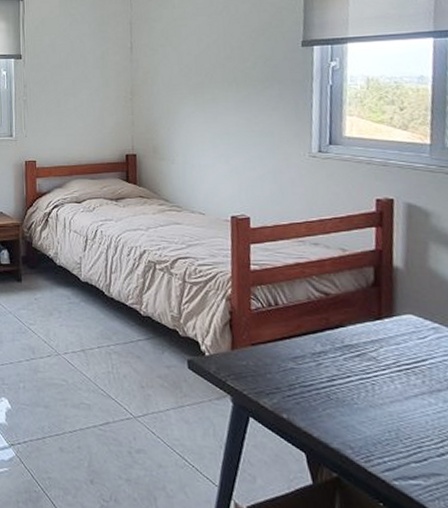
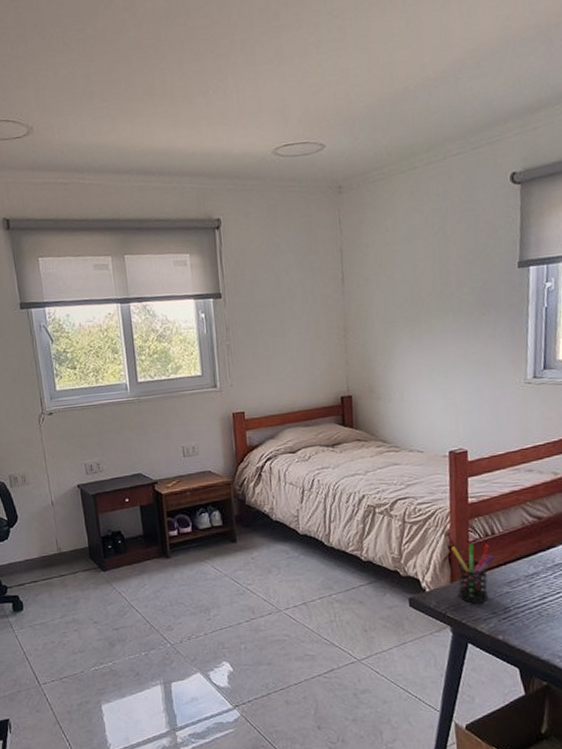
pen holder: none [233,312,278,376] -> present [452,543,495,604]

